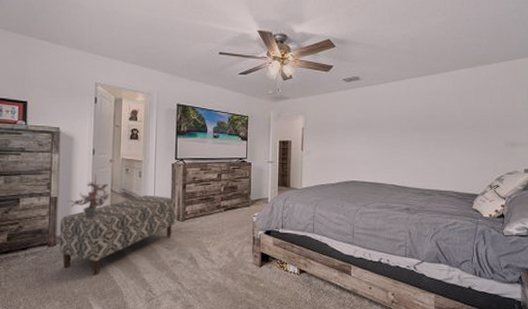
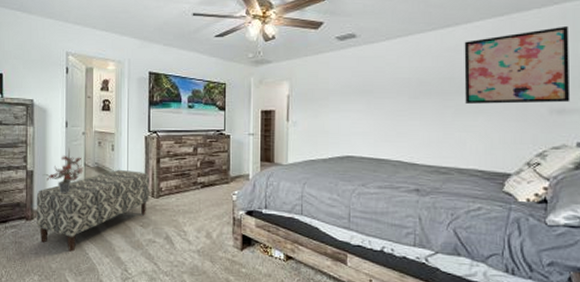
wall art: none [443,77,520,138] -> present [464,25,571,104]

